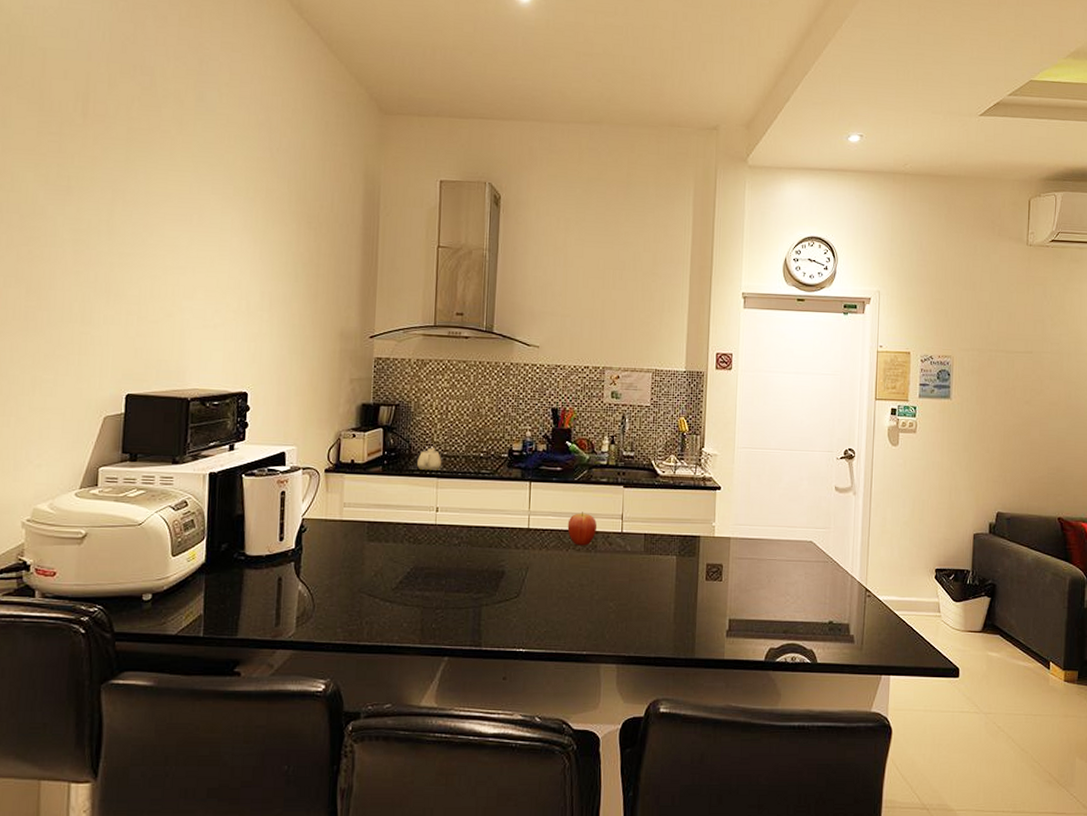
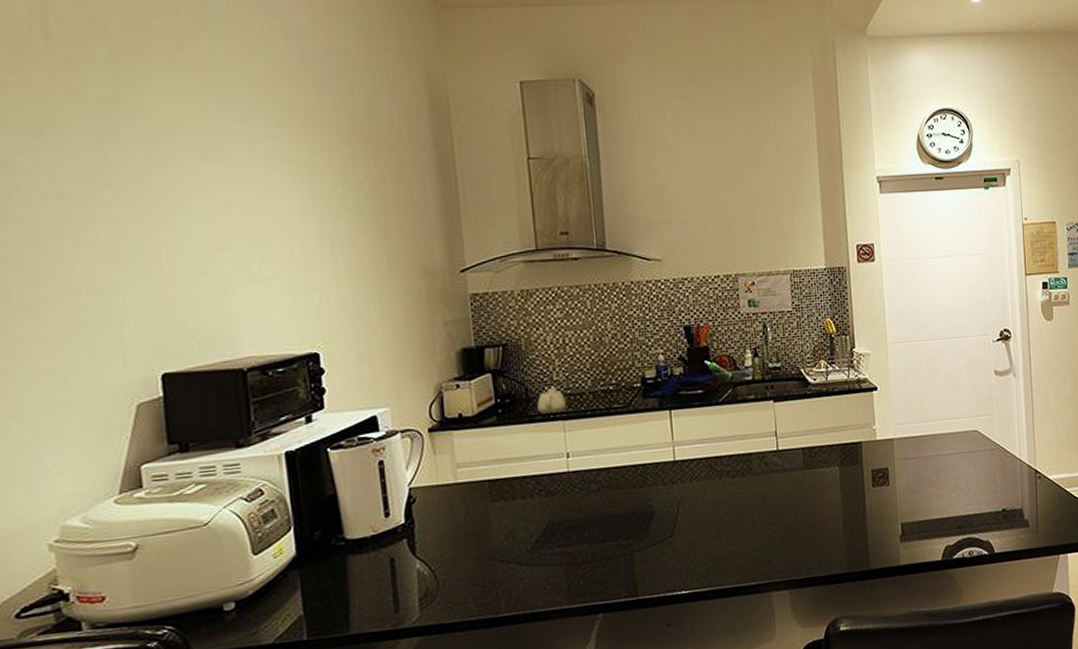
fruit: present [567,512,598,546] -> none [717,434,751,472]

